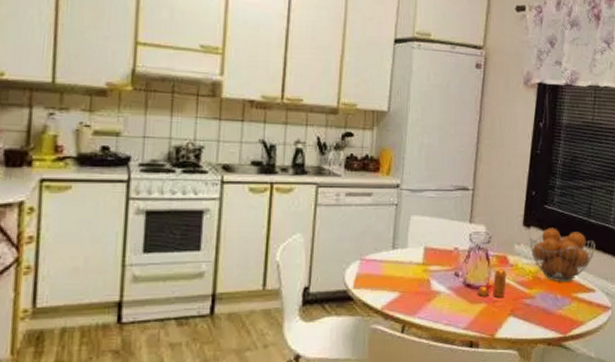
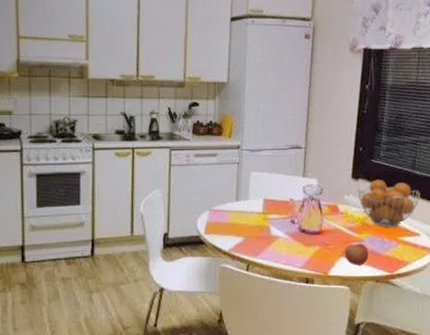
pepper shaker: present [477,269,507,297] -> none [312,216,338,241]
apple: none [514,300,540,326] -> present [345,243,369,266]

